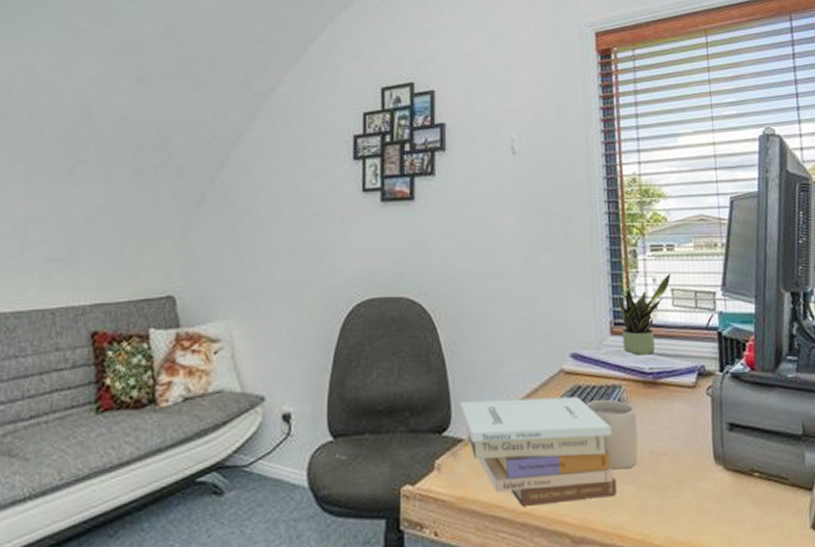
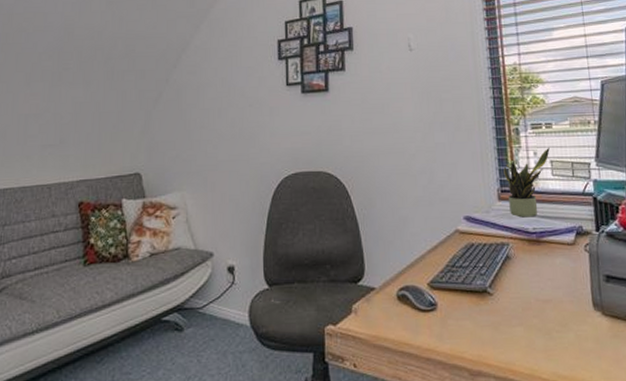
books: present [460,396,617,506] -> none [371,252,508,344]
mug: present [586,399,638,470] -> none [479,254,525,314]

